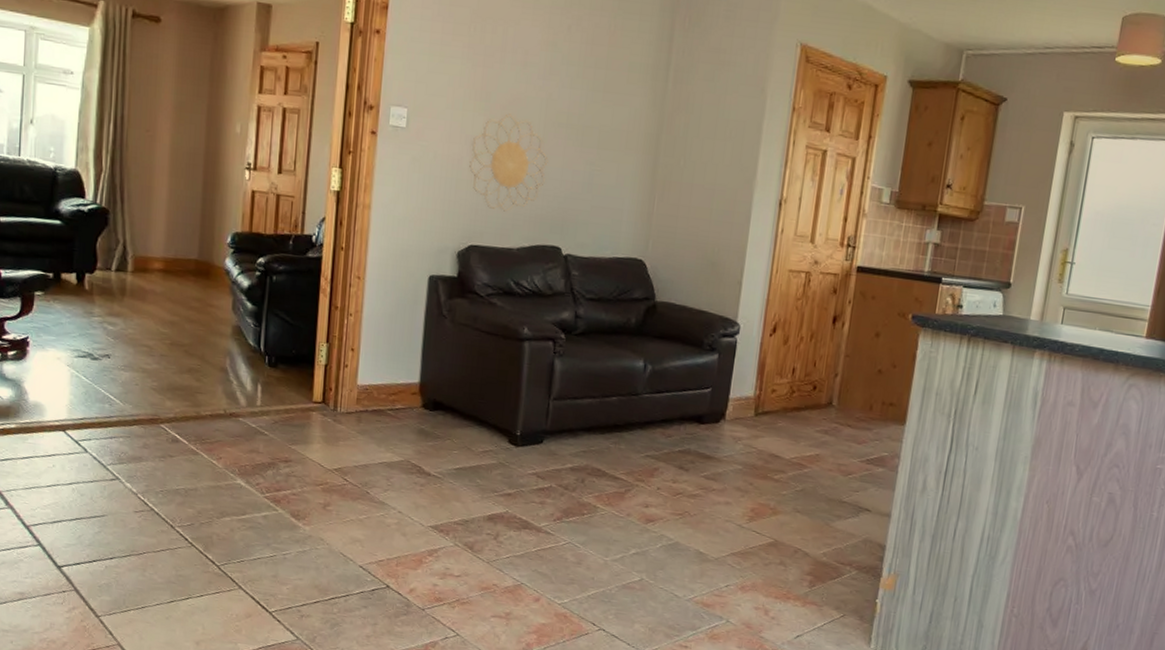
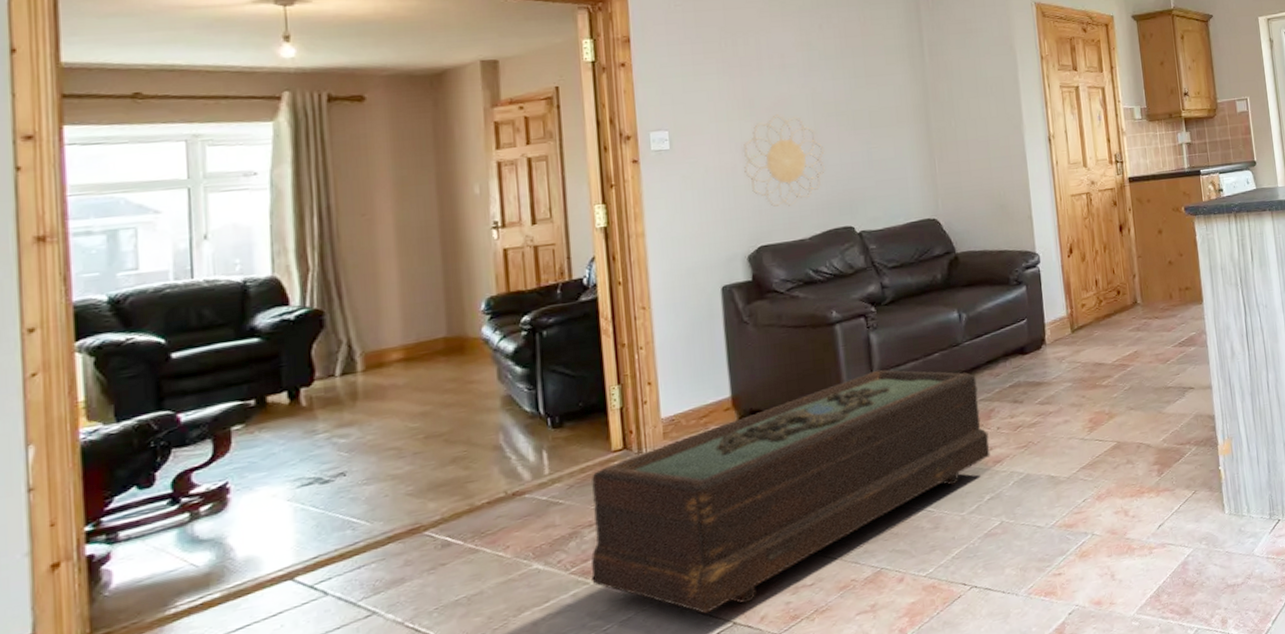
coffee table: none [280,396,648,573] -> present [590,369,991,614]

